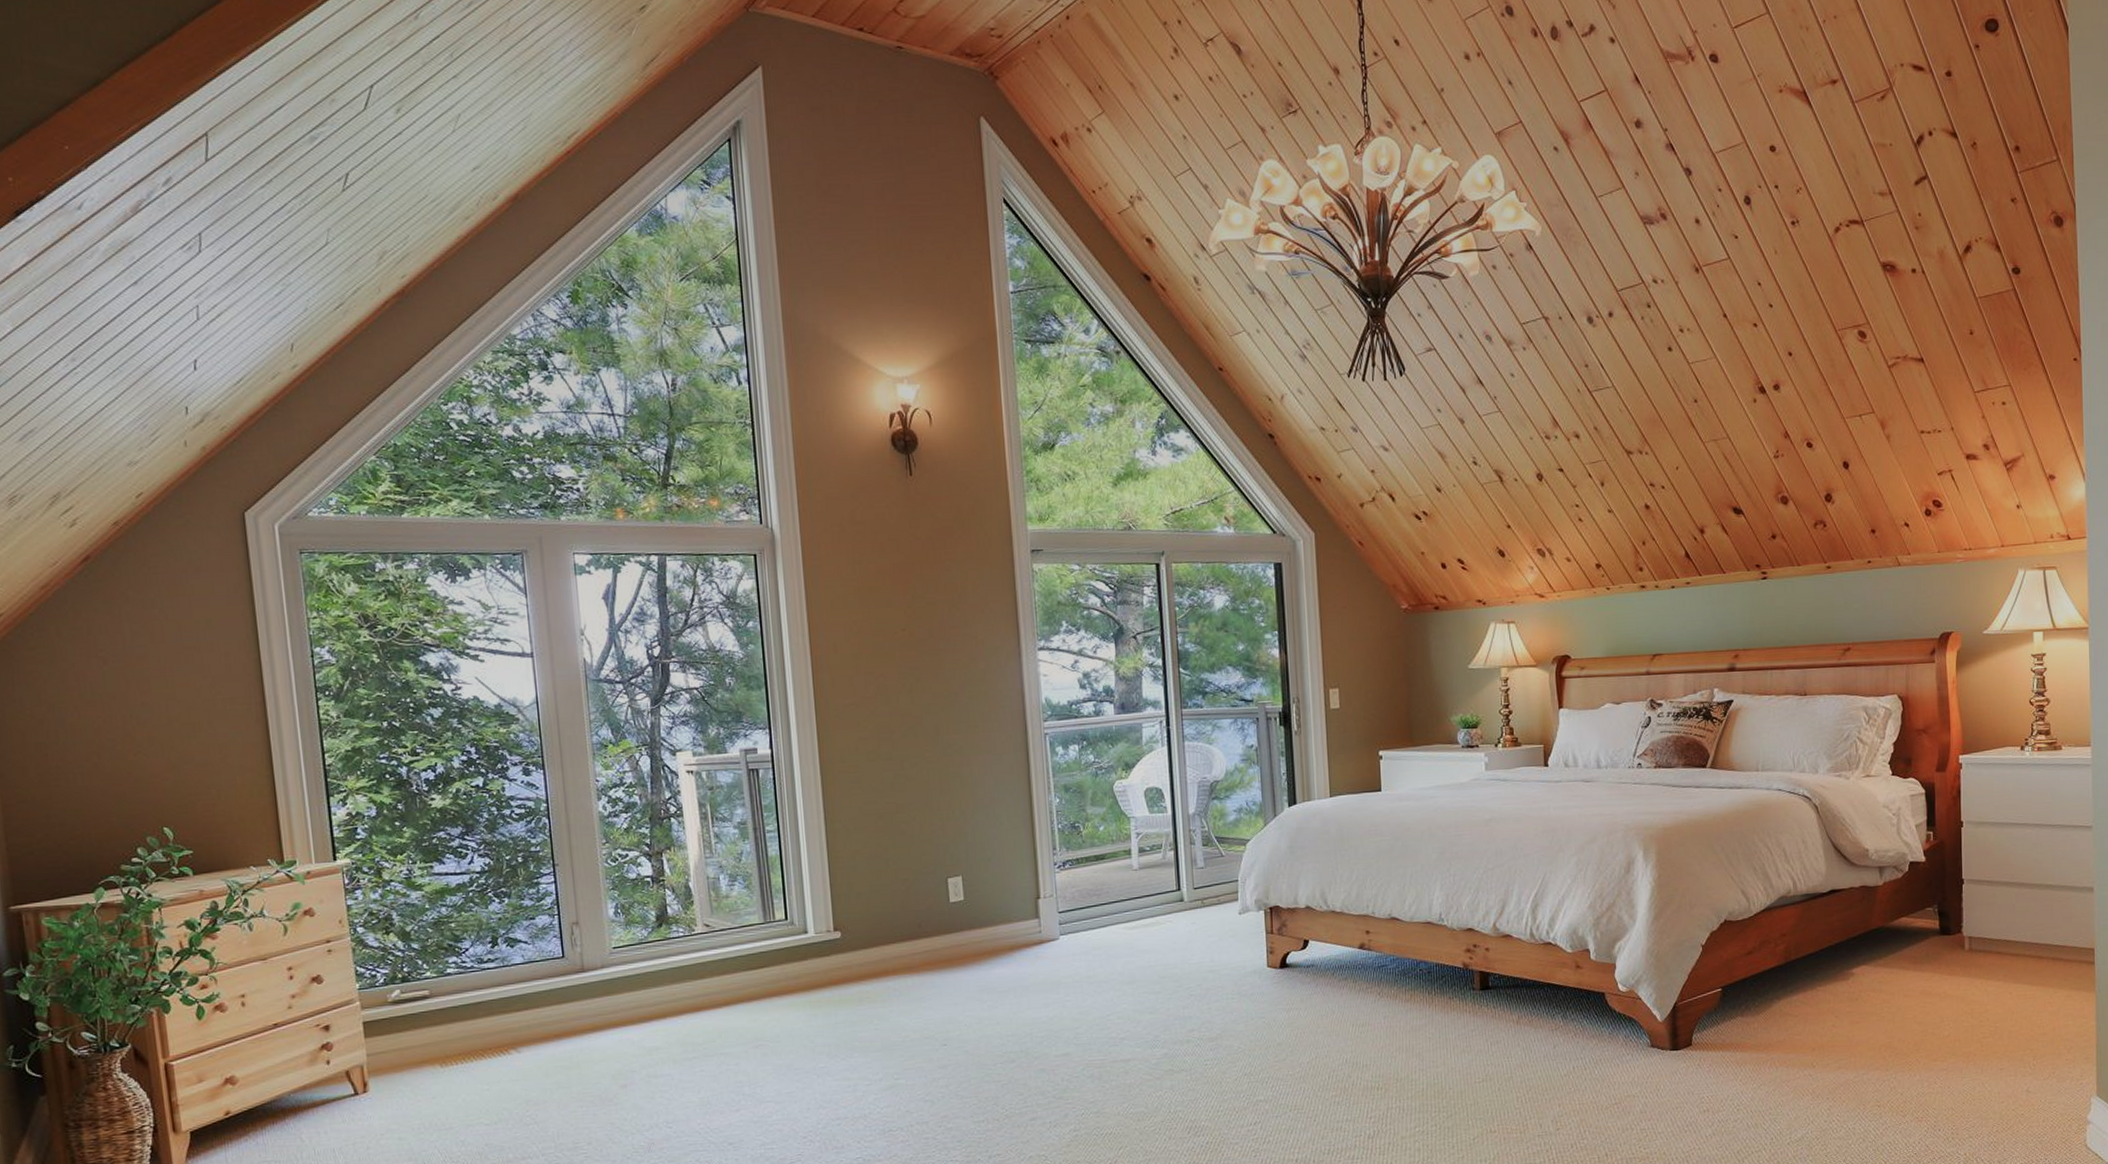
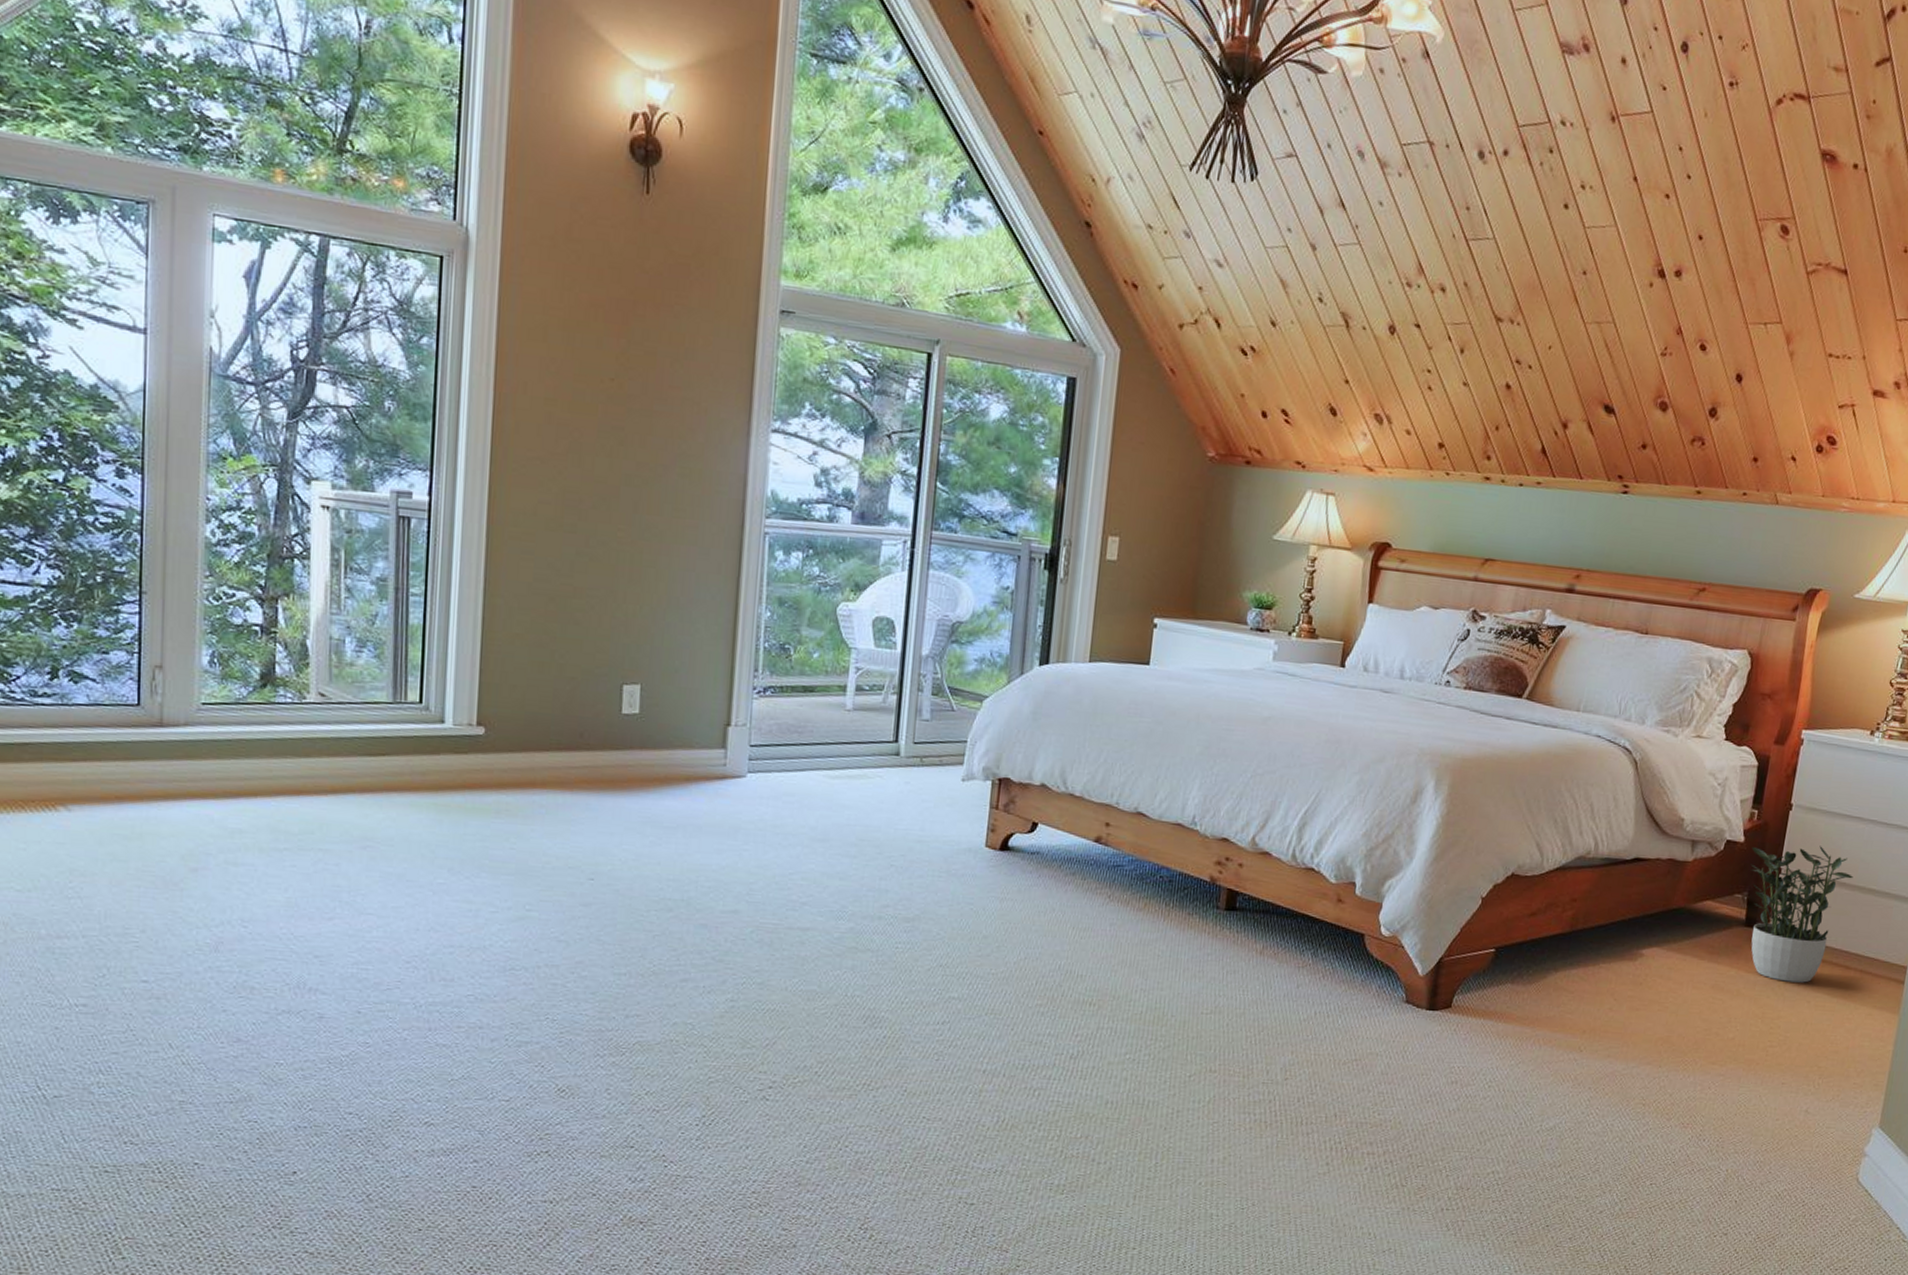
potted plant: none [1933,854,2030,979] -> present [1750,846,1853,983]

